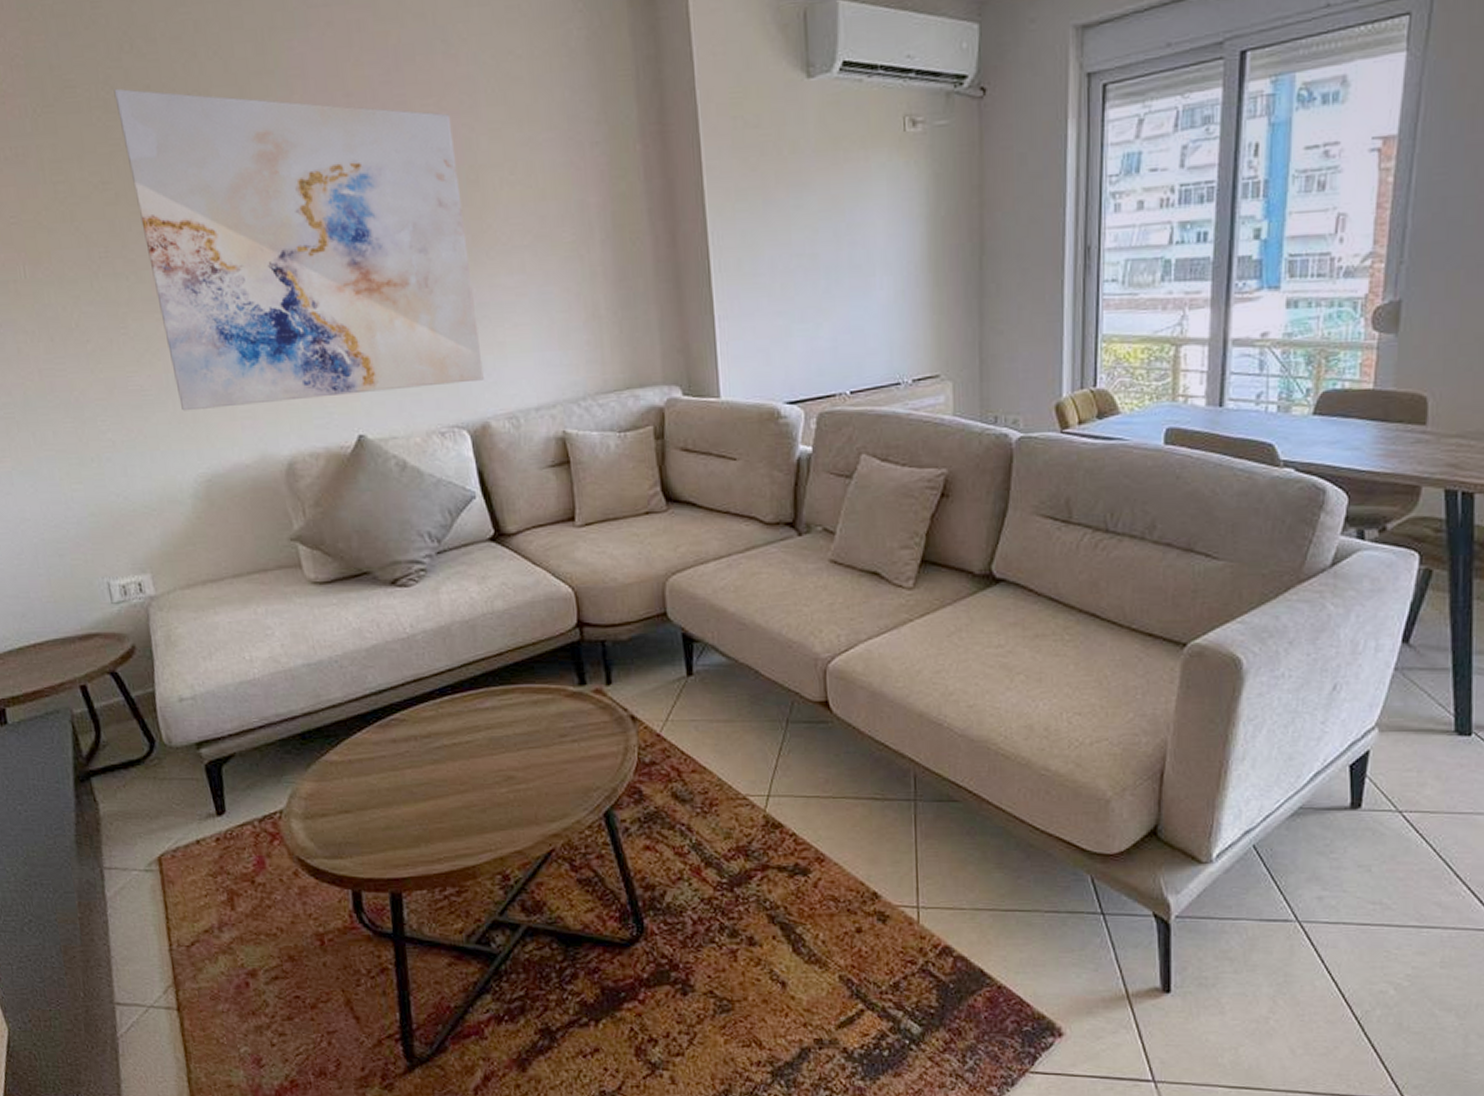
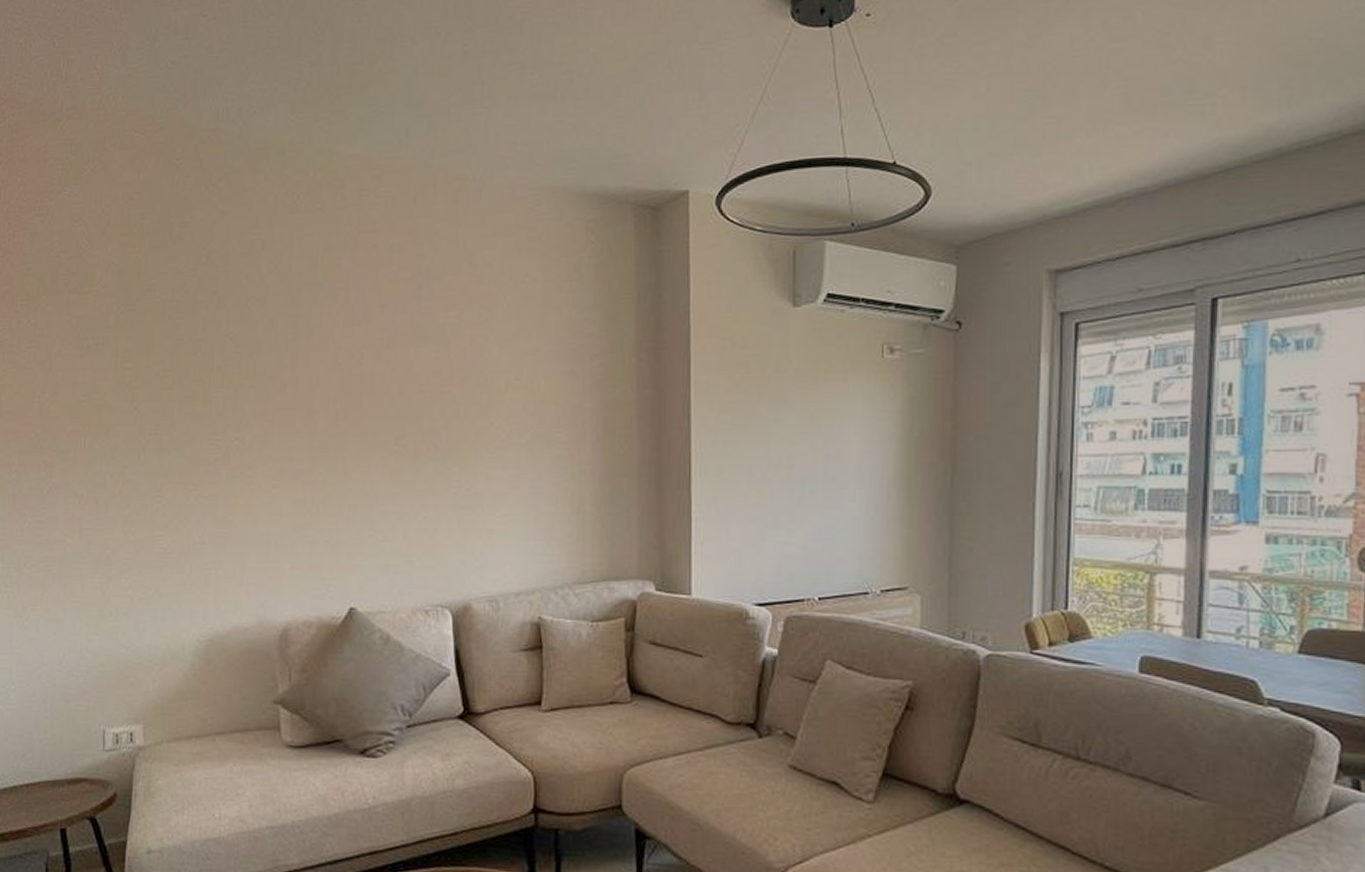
wall art: present [114,88,484,411] -> none [186,293,471,575]

